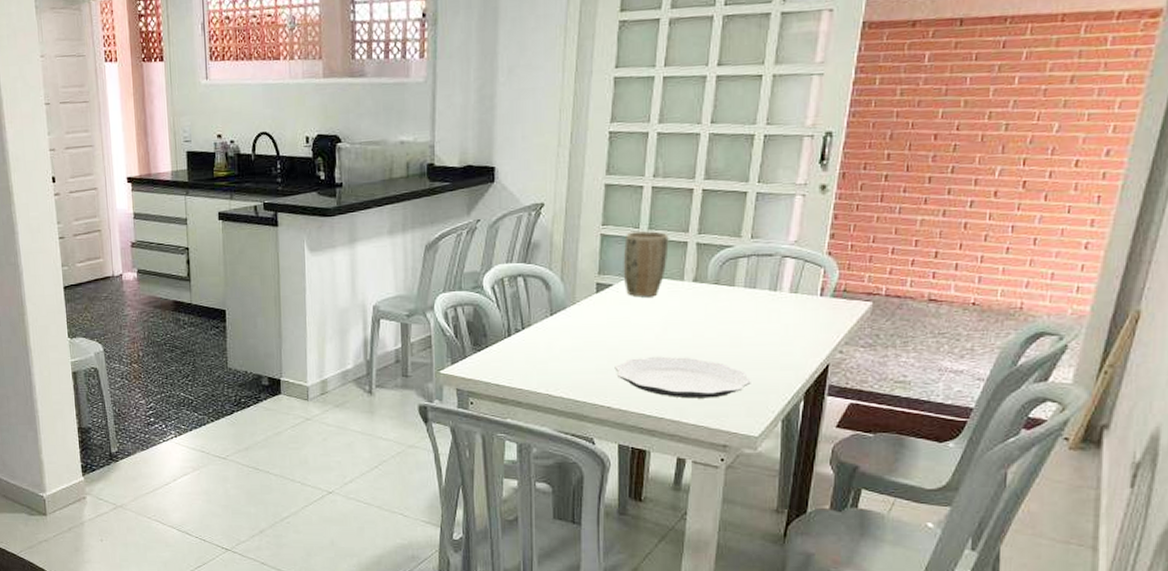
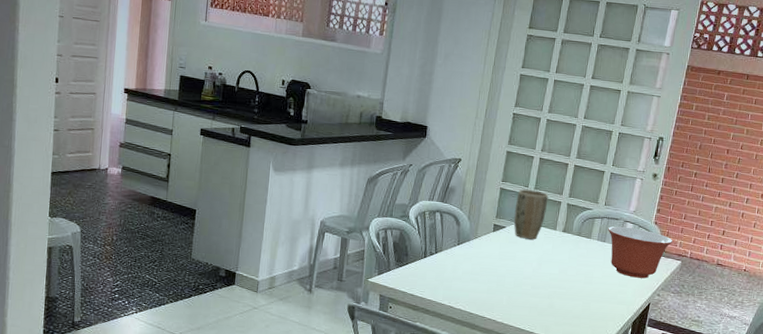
plate: present [614,356,751,399] -> none [501,284,597,321]
mixing bowl: none [759,263,857,332] -> present [608,226,672,279]

